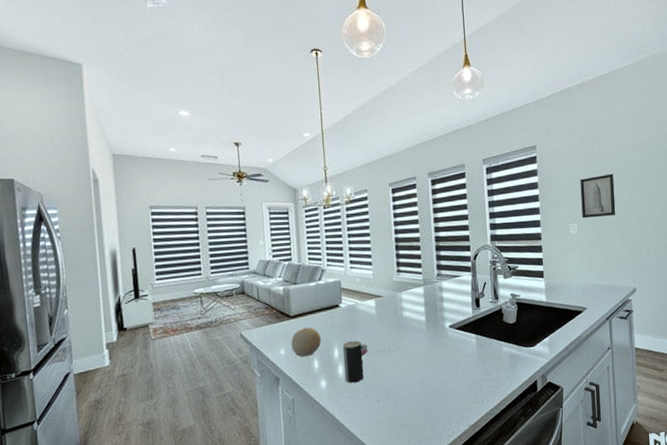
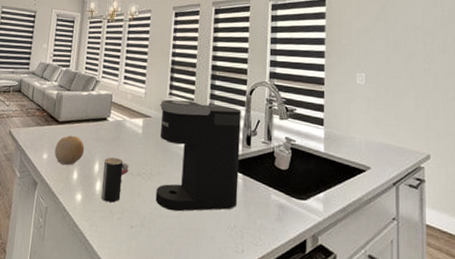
coffee maker: none [389,274,474,379] -> present [155,99,241,212]
wall art: present [580,173,616,219] -> none [371,27,410,71]

